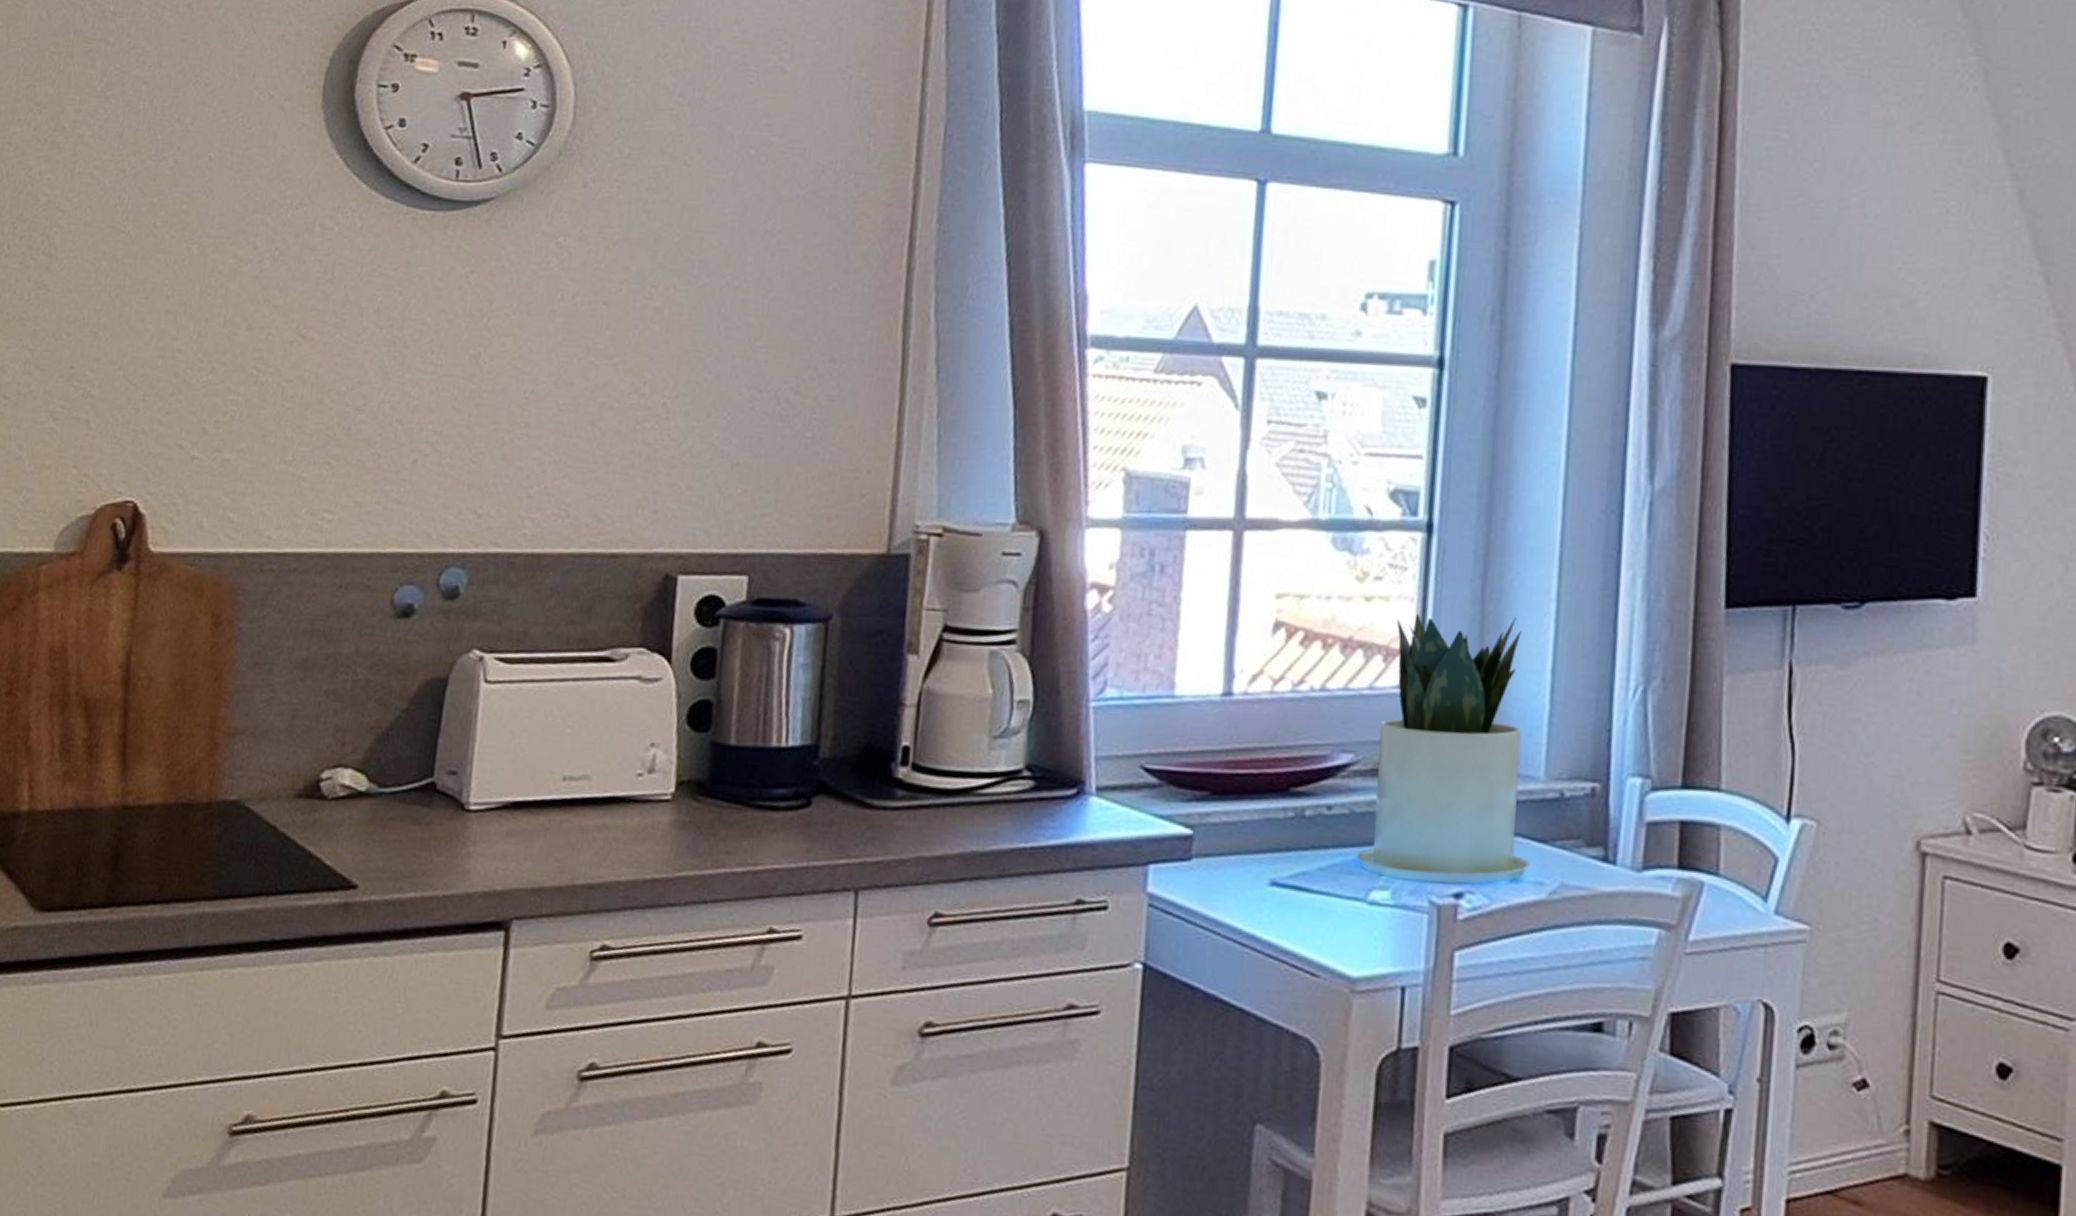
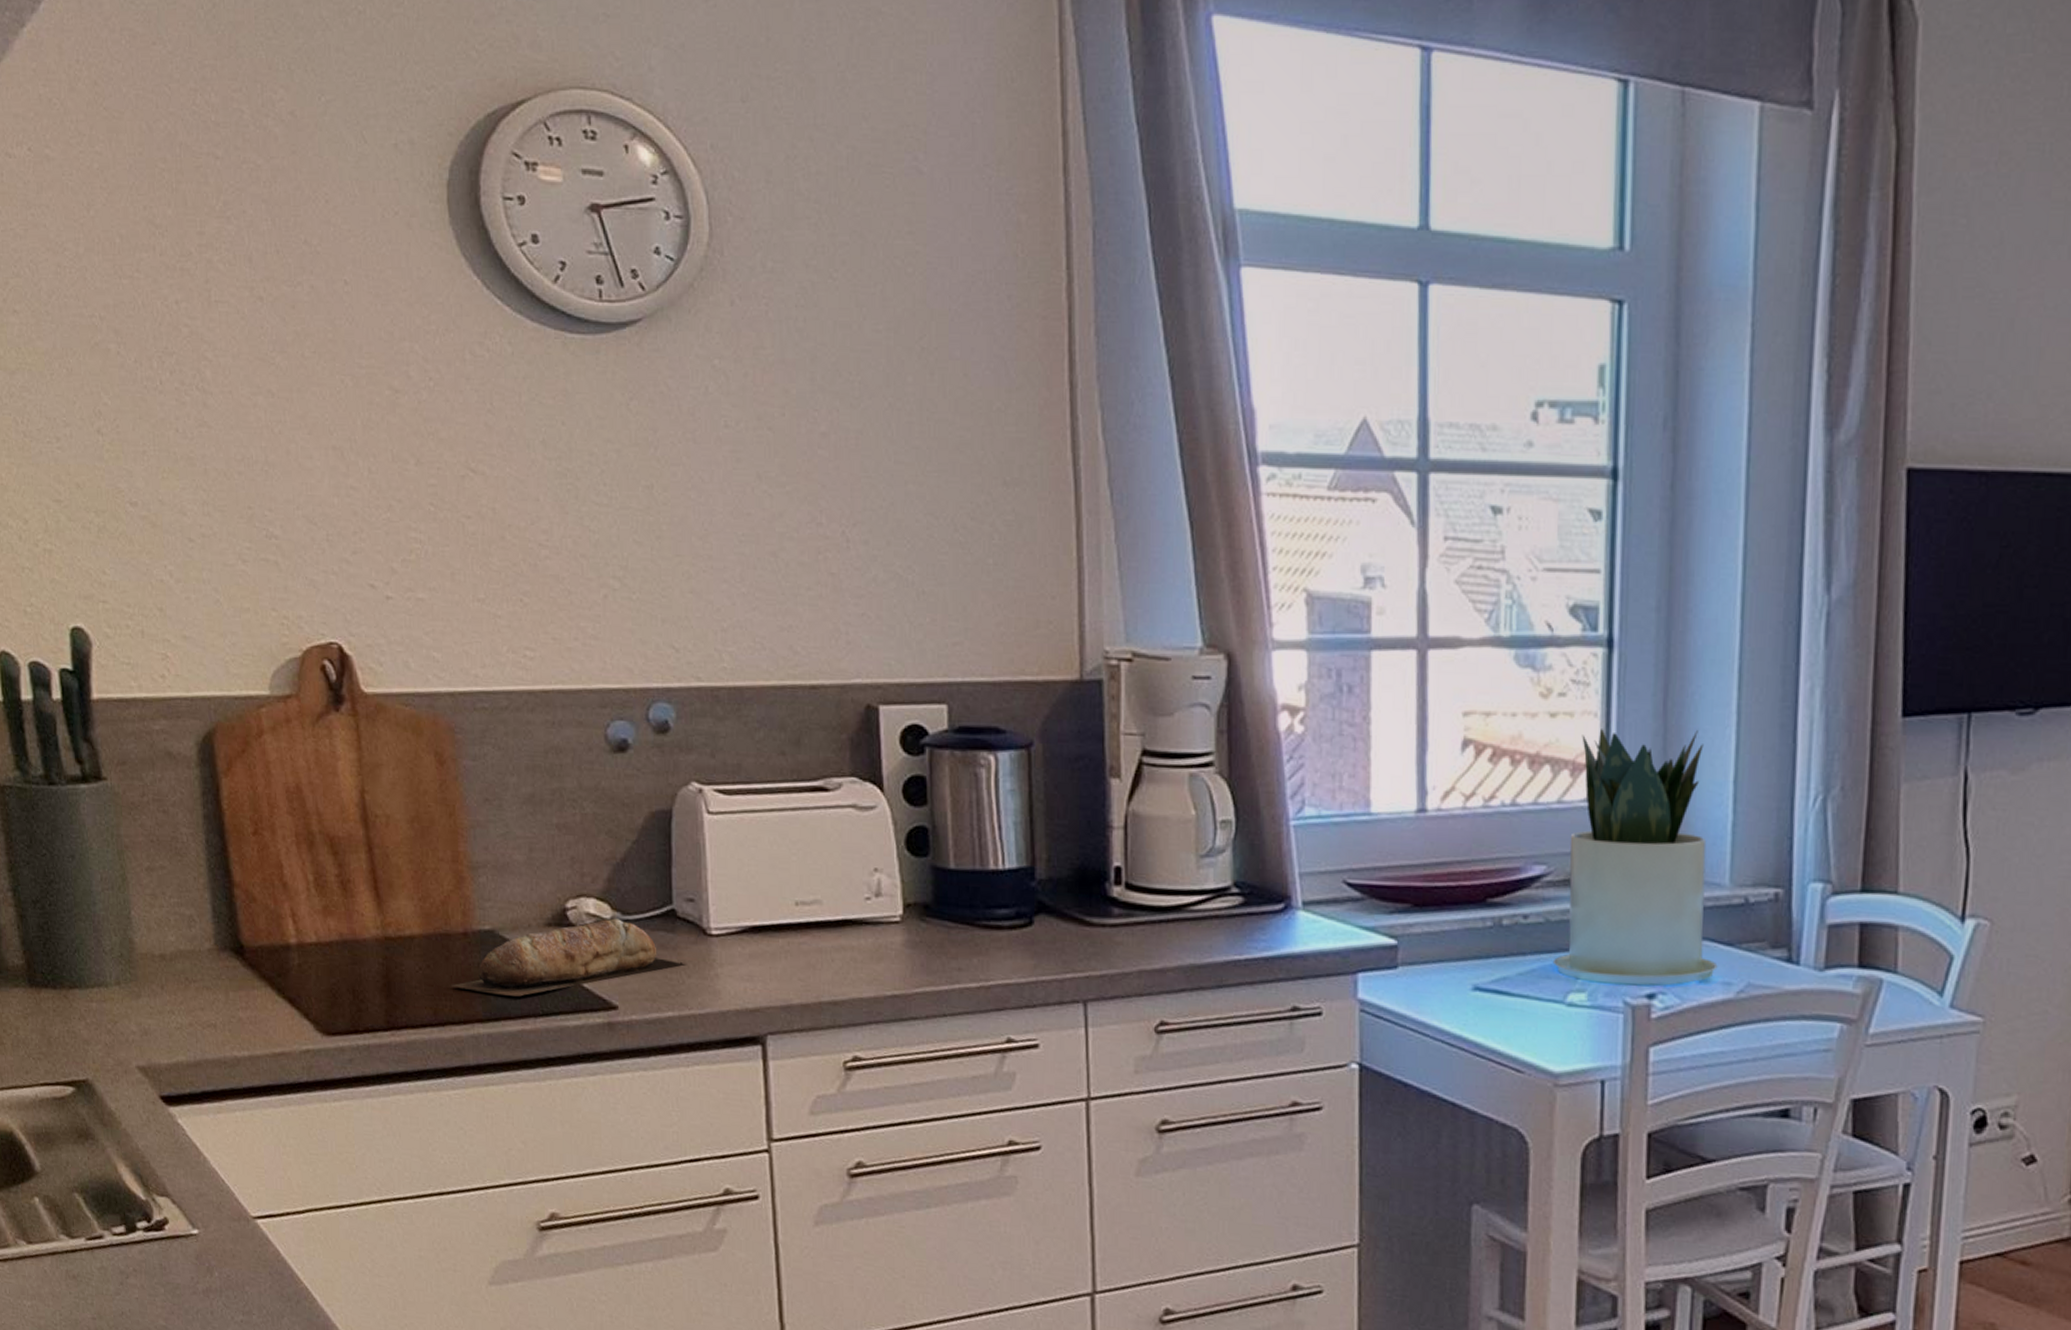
bread loaf: none [182,790,440,873] -> present [450,918,688,997]

